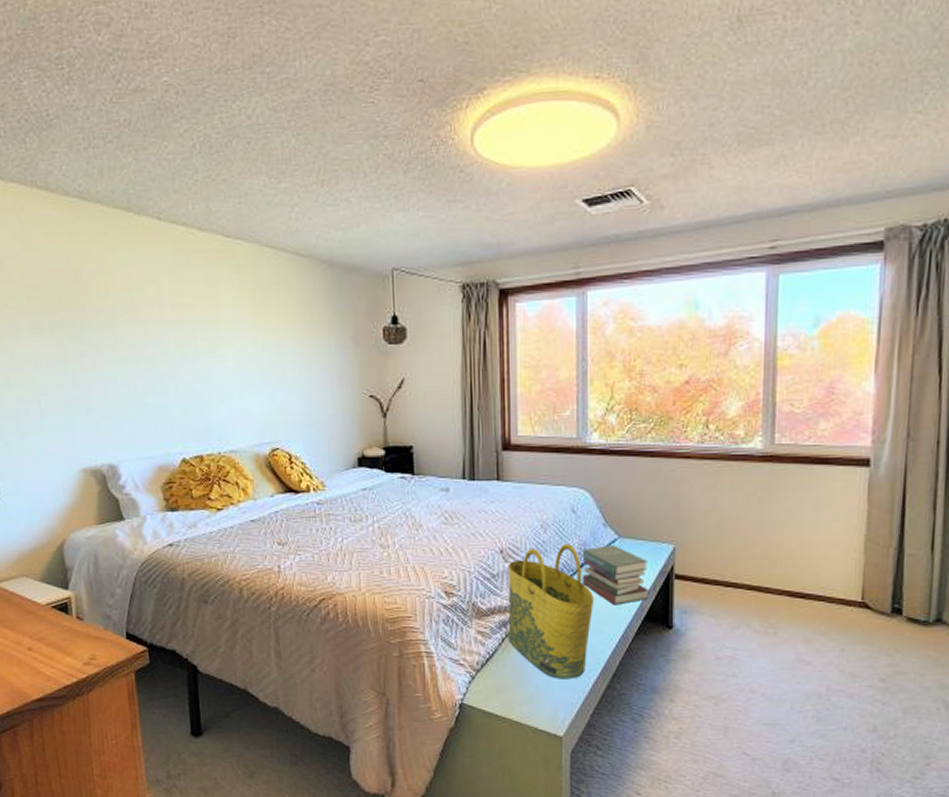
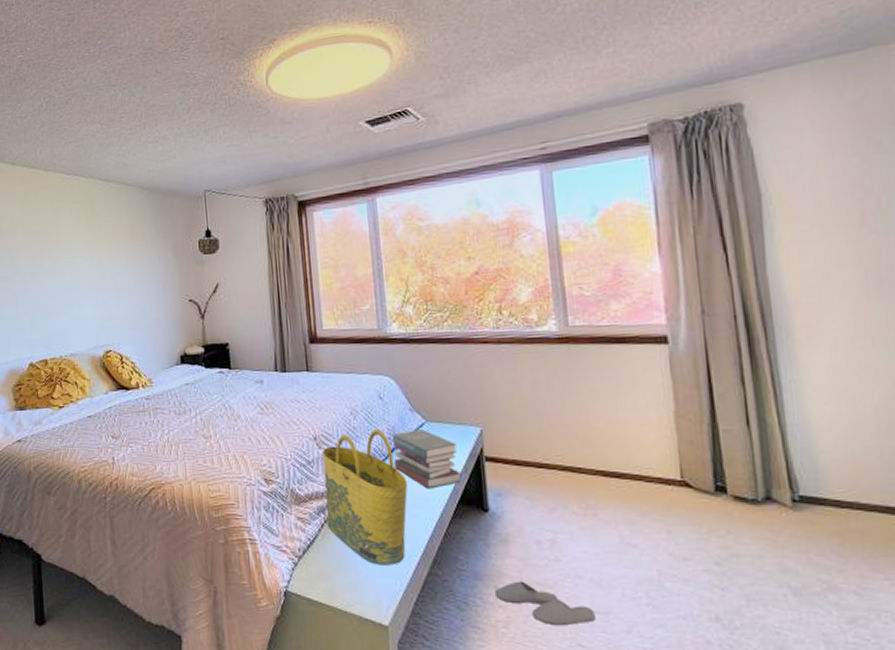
slippers: none [669,695,763,735] -> present [494,581,596,625]

